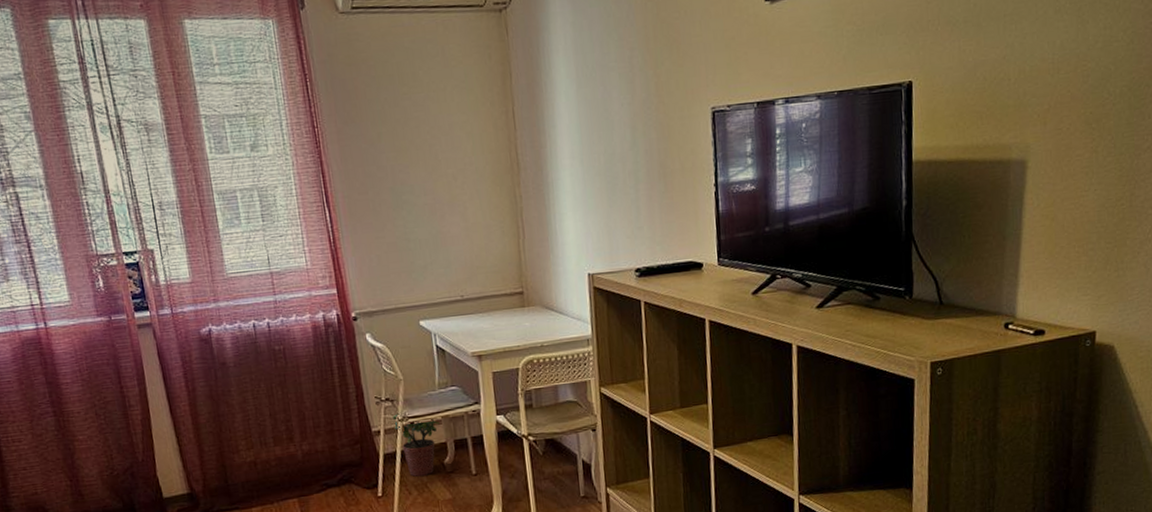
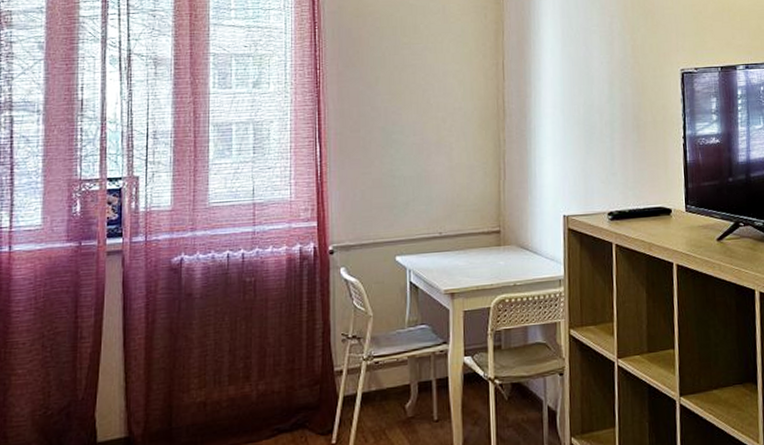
potted plant: present [392,414,440,477] -> none [357,352,405,422]

